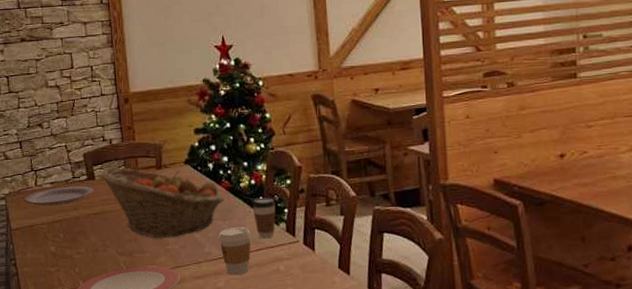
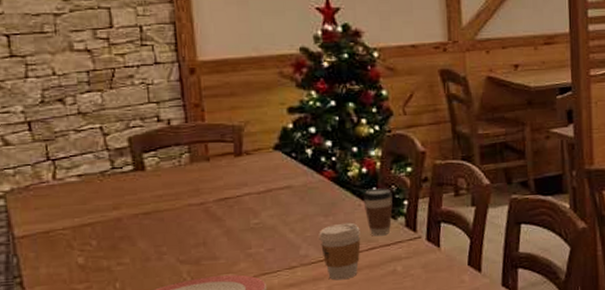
plate: present [23,186,94,207] -> none [33,178,144,206]
fruit basket: present [100,168,225,239] -> none [152,155,328,242]

